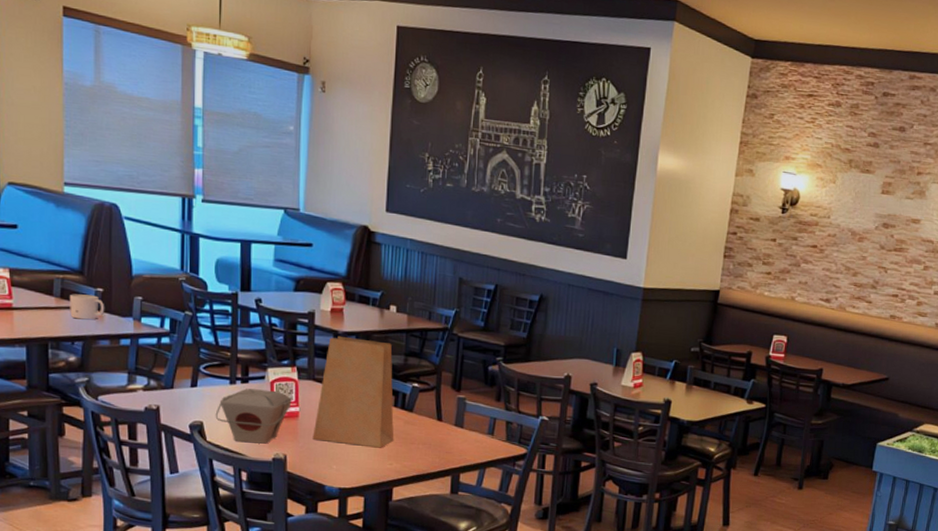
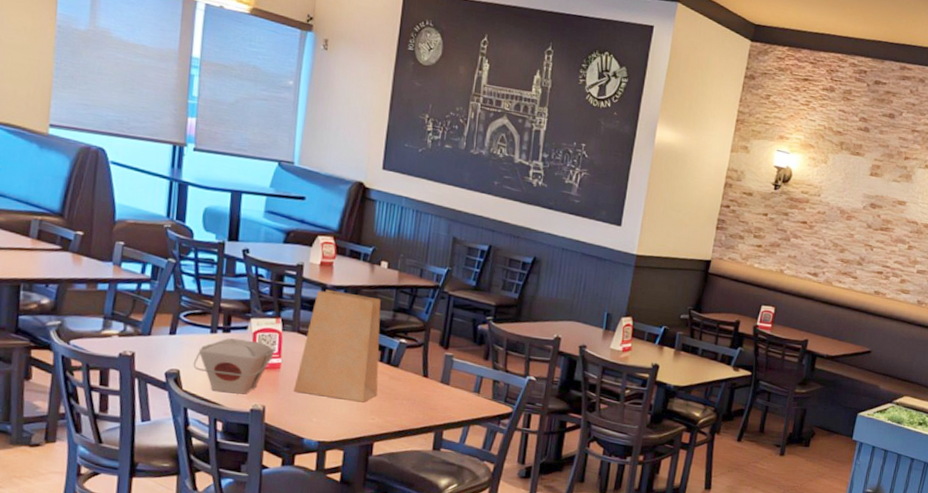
mug: present [70,294,105,320] -> none [46,236,84,263]

